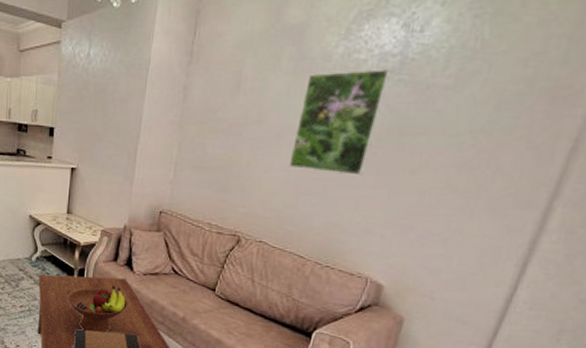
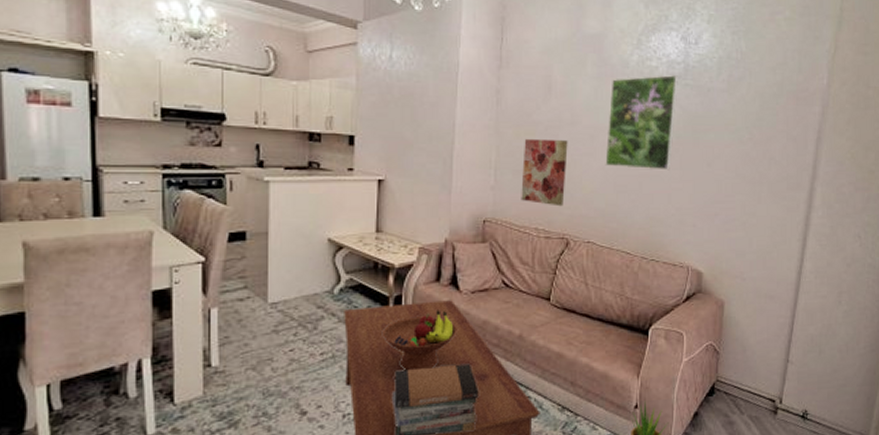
wall art: none [197,135,252,205] -> present [521,138,568,207]

